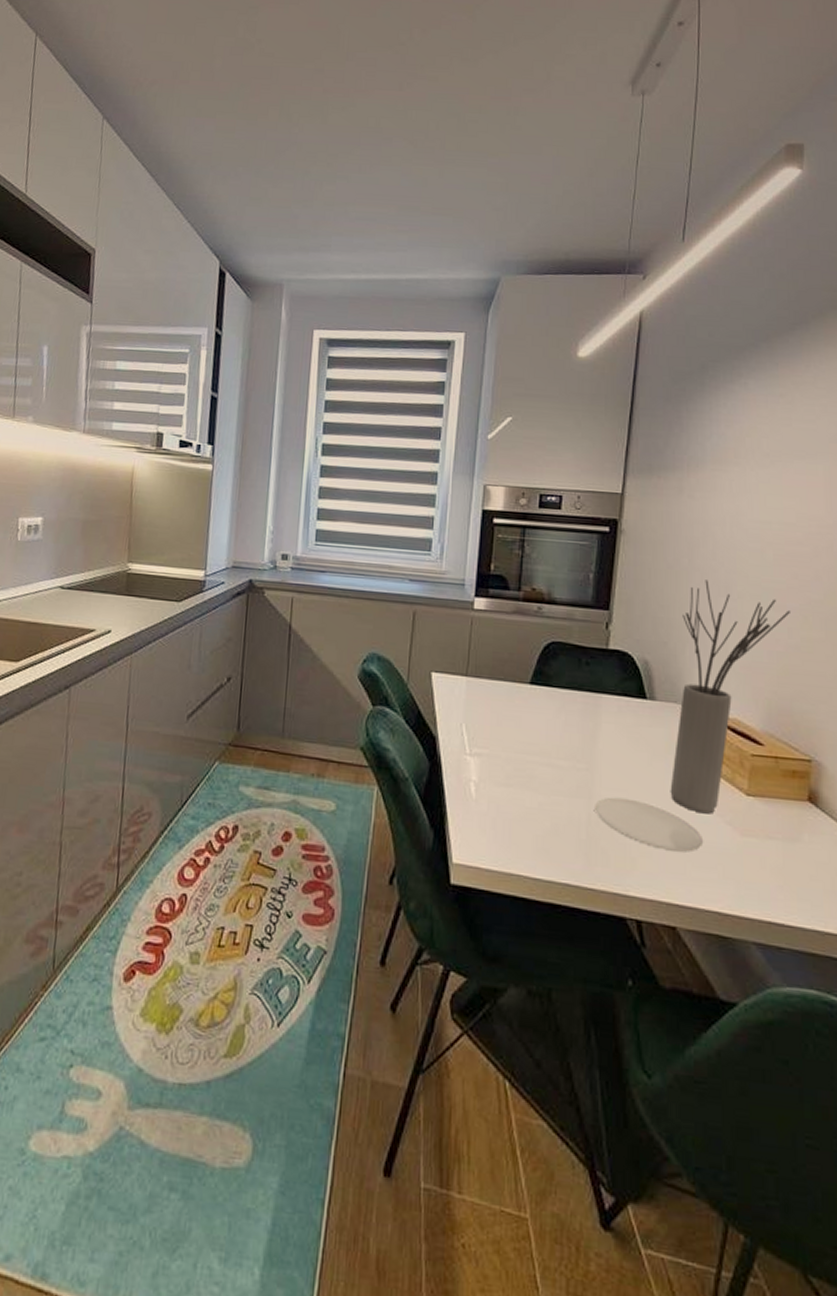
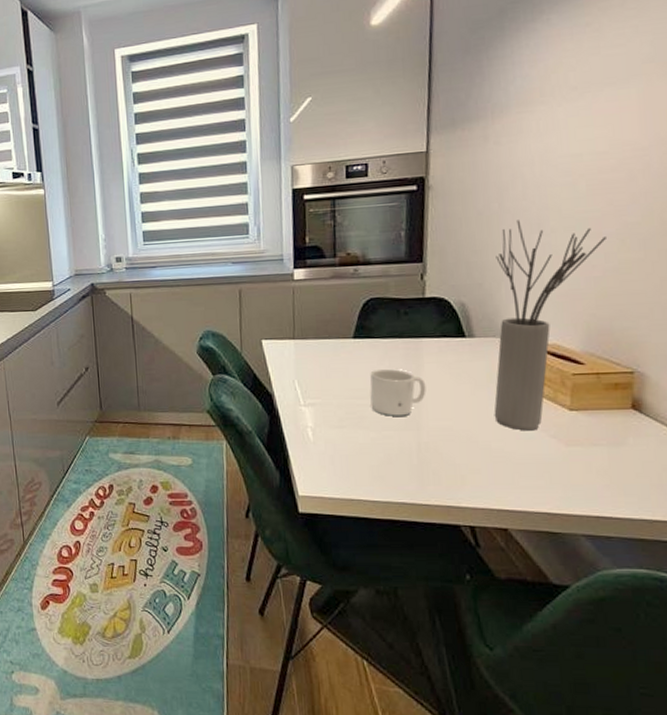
mug: none [542,722,602,781] -> present [369,368,426,416]
plate: present [595,797,704,853] -> none [423,426,530,466]

